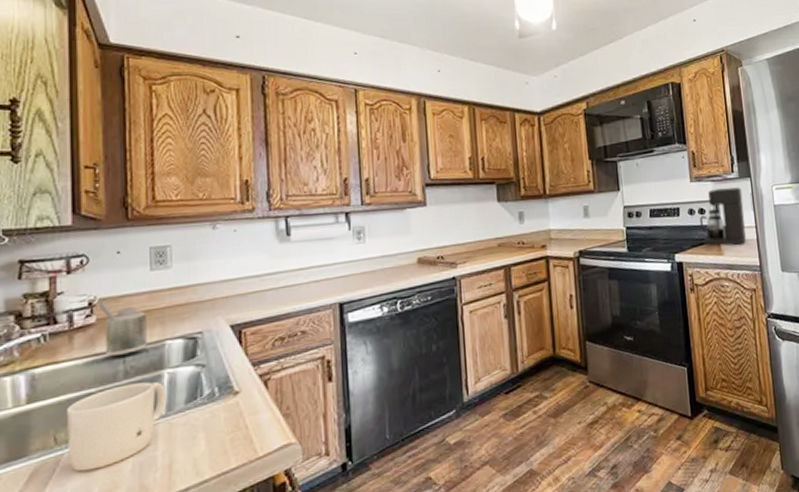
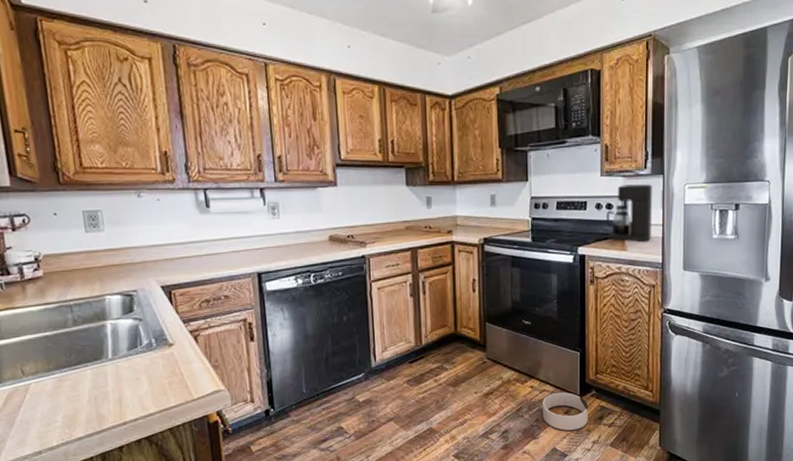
mug: present [66,381,167,472] -> none [28,330,112,399]
soap dispenser: present [98,301,148,357] -> none [42,258,90,307]
pet bowl: none [652,414,703,461] -> present [542,392,588,432]

